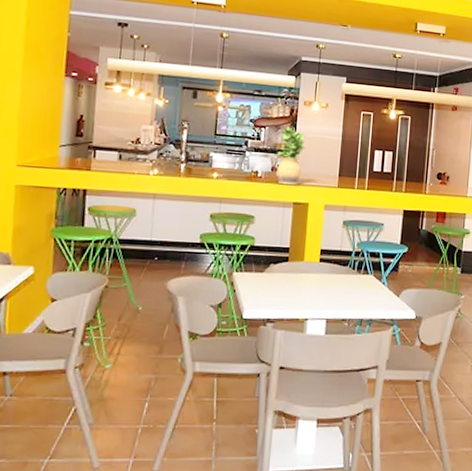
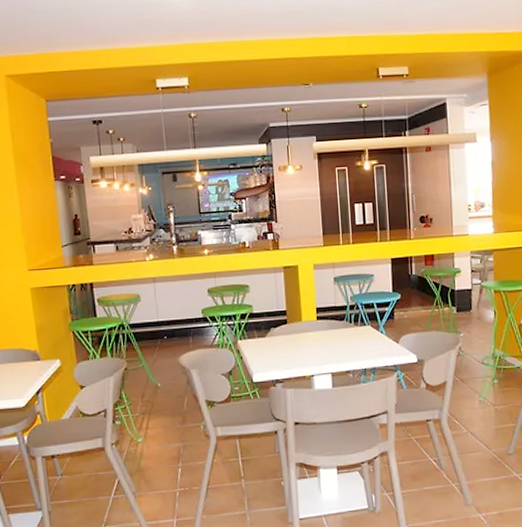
potted plant: present [275,126,307,185] -> none [260,193,288,251]

